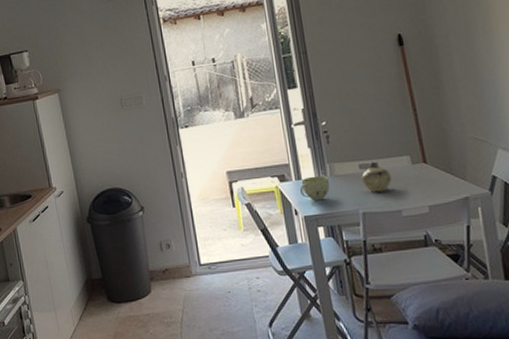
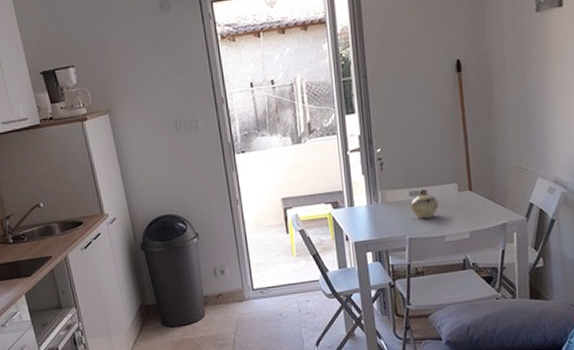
cup: present [299,175,330,201] -> none [351,202,380,227]

